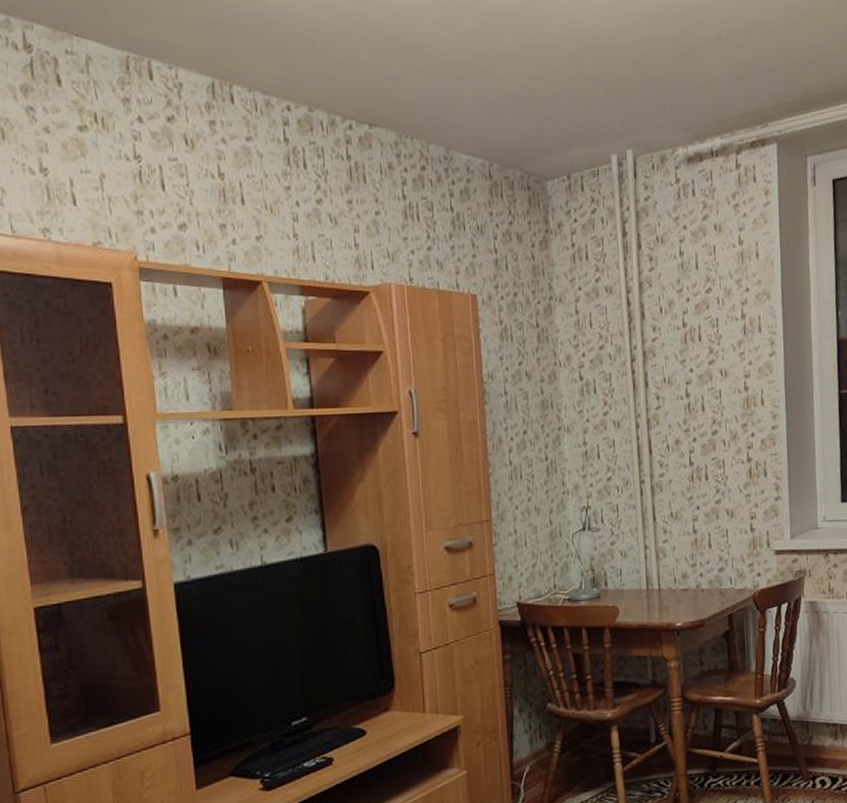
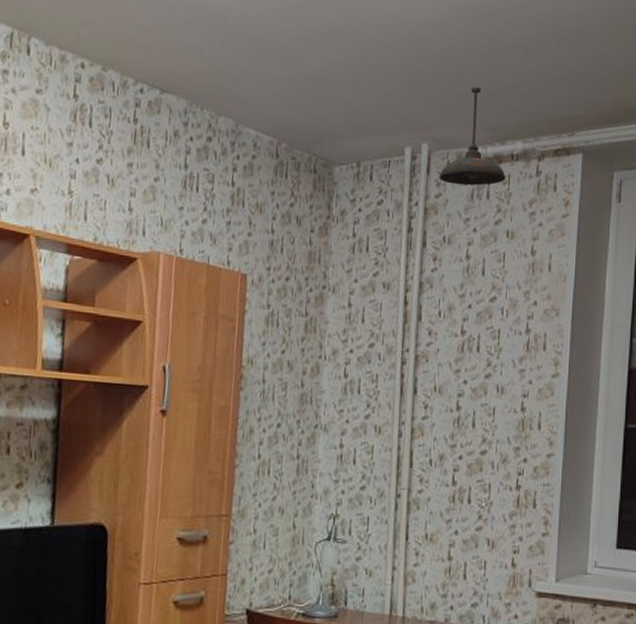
pendant light: none [646,89,708,186] -> present [439,87,506,186]

